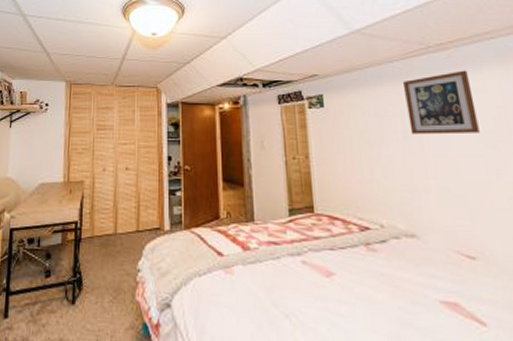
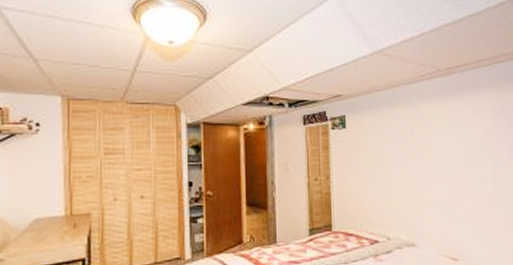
picture frame: present [403,70,480,135] -> none [416,94,471,154]

